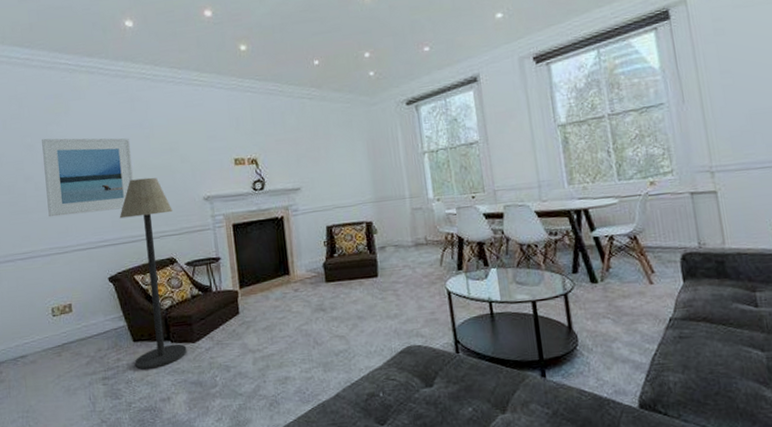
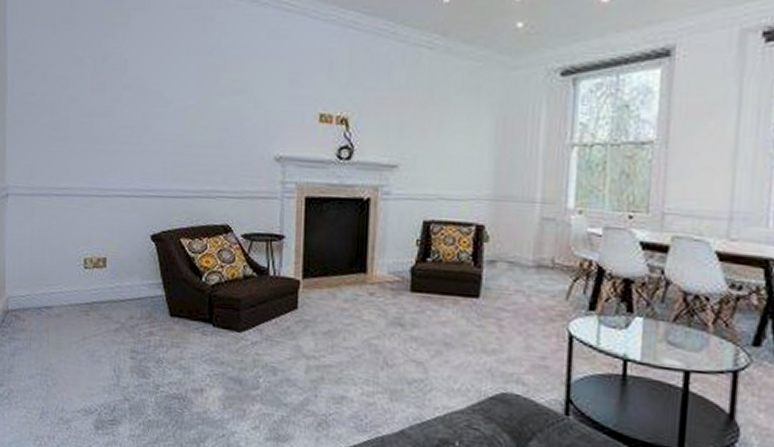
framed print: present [42,138,134,217] -> none [92,53,196,155]
floor lamp: present [119,177,187,370] -> none [168,120,235,353]

